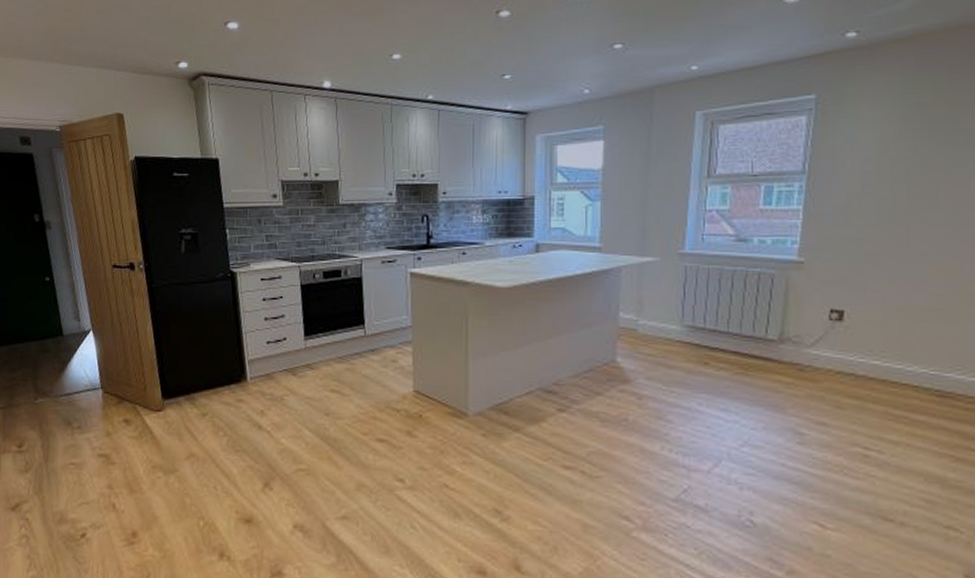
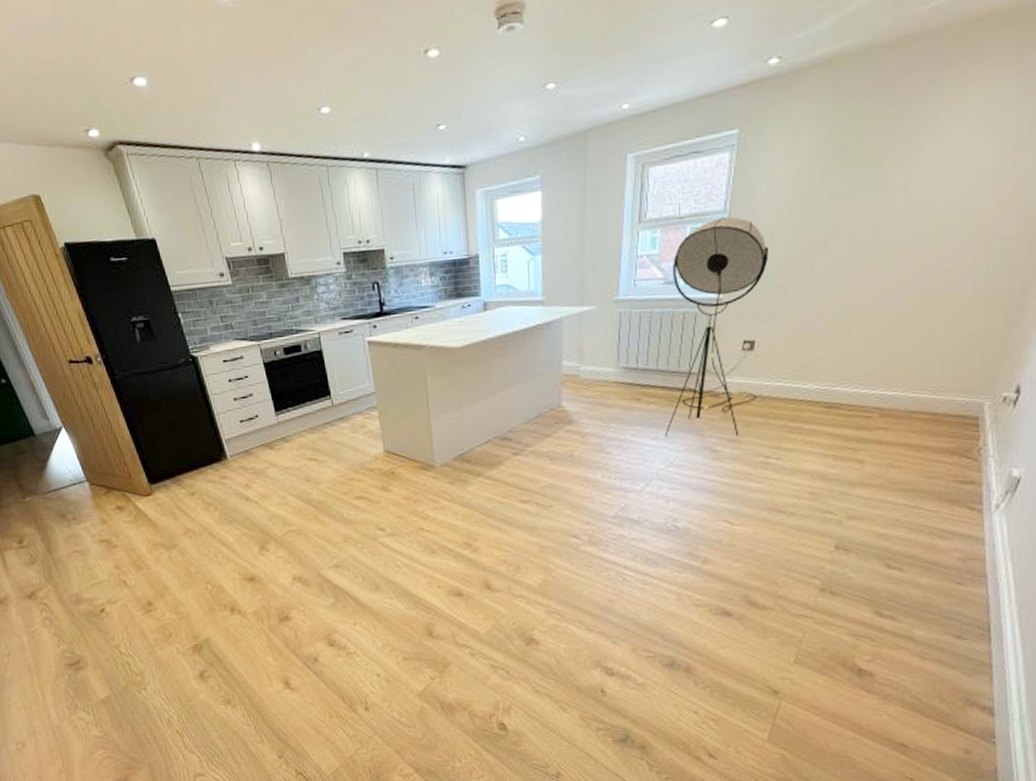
floor lamp: none [737,178,857,419] -> present [664,216,770,436]

